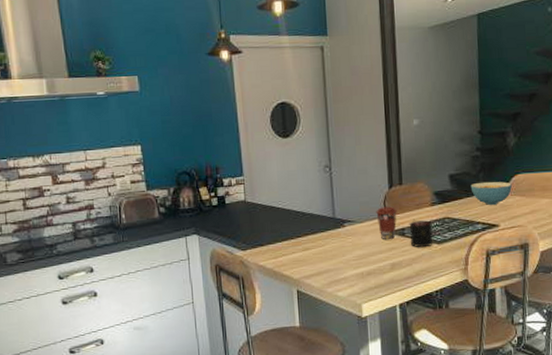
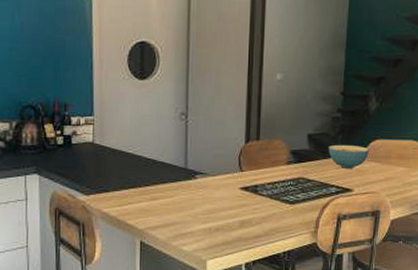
coffee cup: present [376,206,397,239] -> none [230,161,252,195]
candle: present [409,219,433,248] -> none [262,176,286,207]

